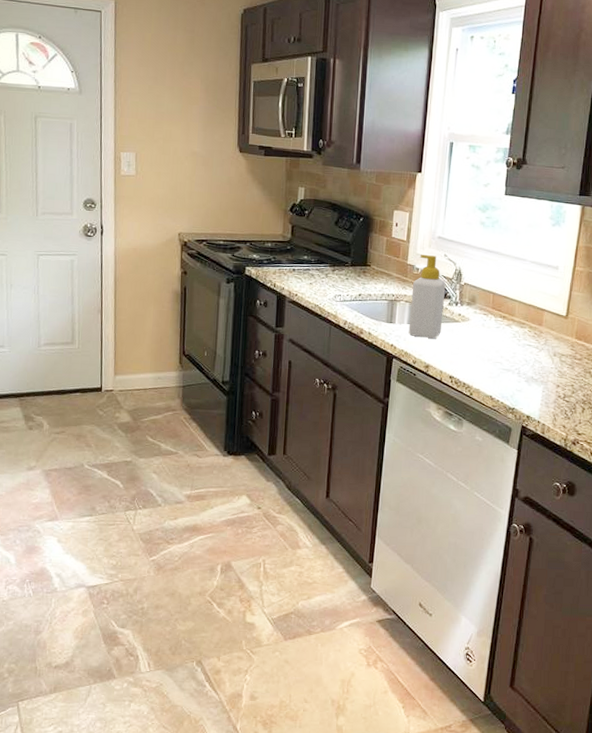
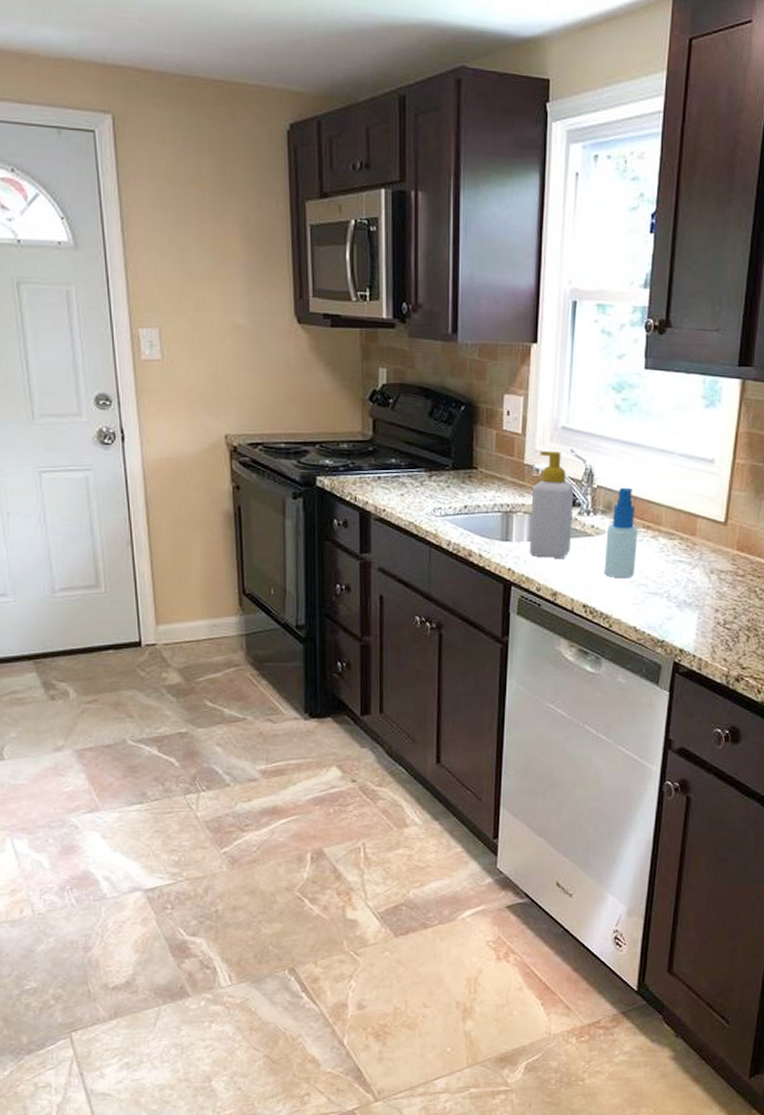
spray bottle: none [467,285,496,356] -> present [604,487,638,578]

